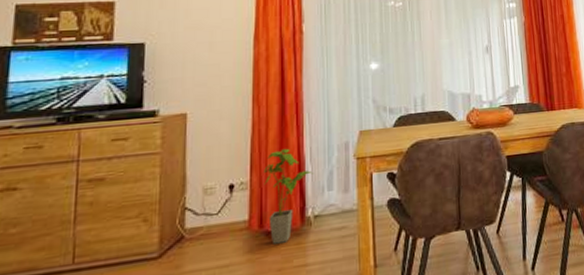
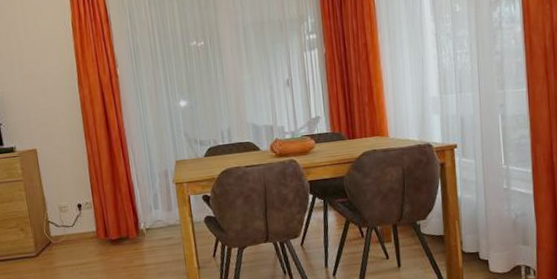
house plant: present [264,148,314,244] -> none [102,176,142,249]

